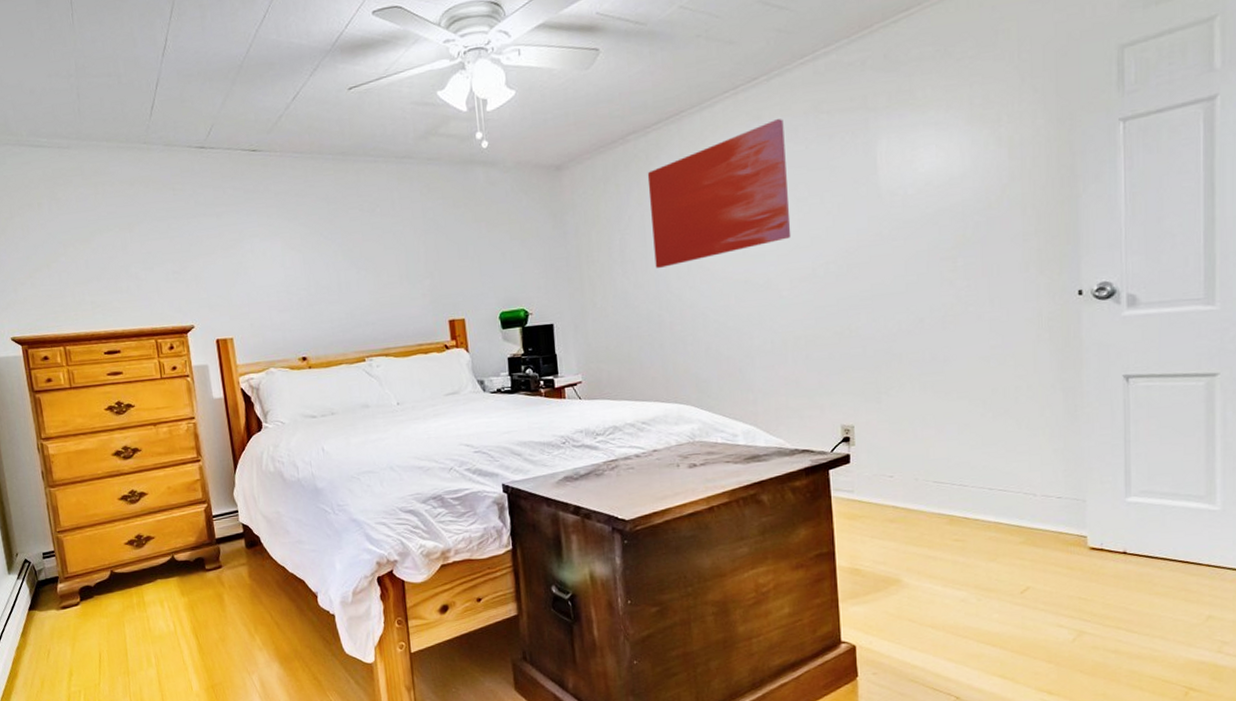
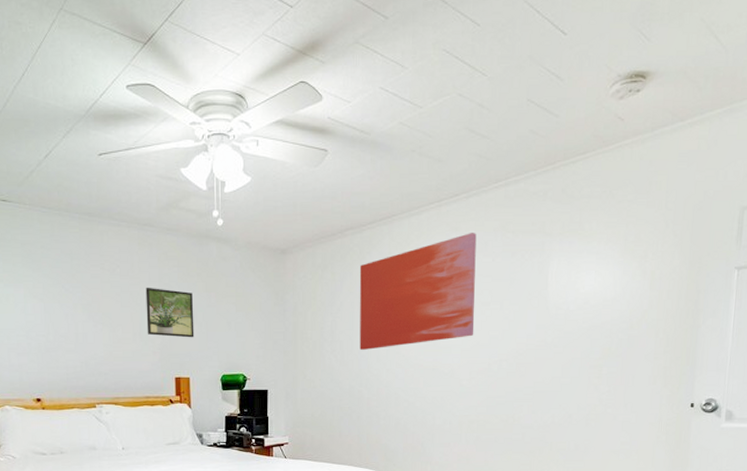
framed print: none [409,224,467,277] -> present [145,287,194,338]

